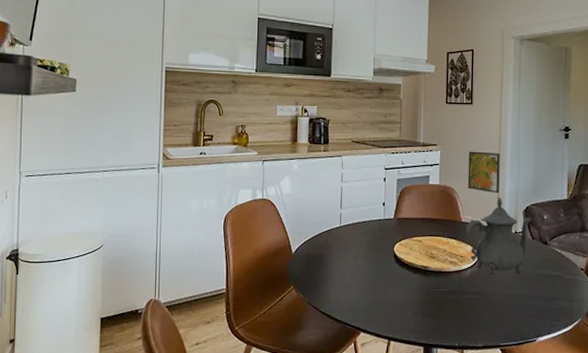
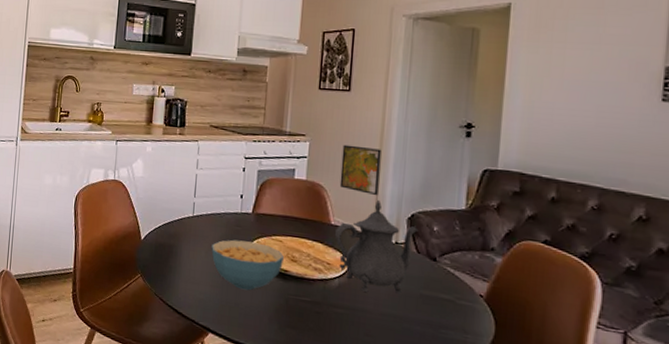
cereal bowl: none [359,244,423,289] -> present [211,239,284,291]

